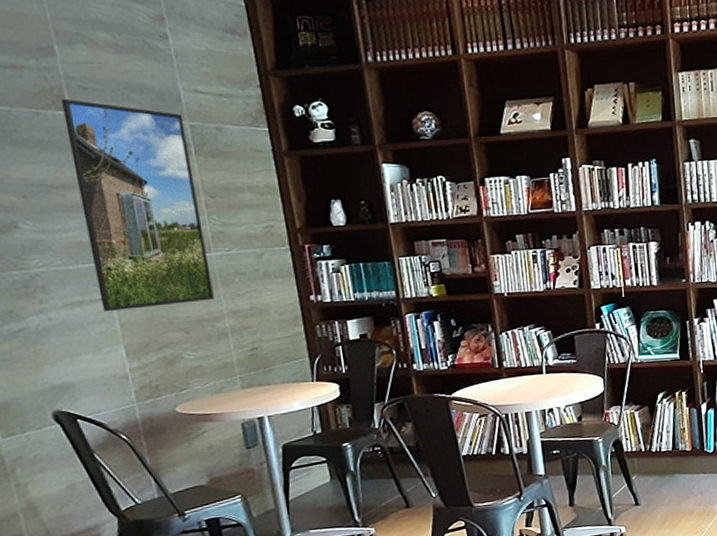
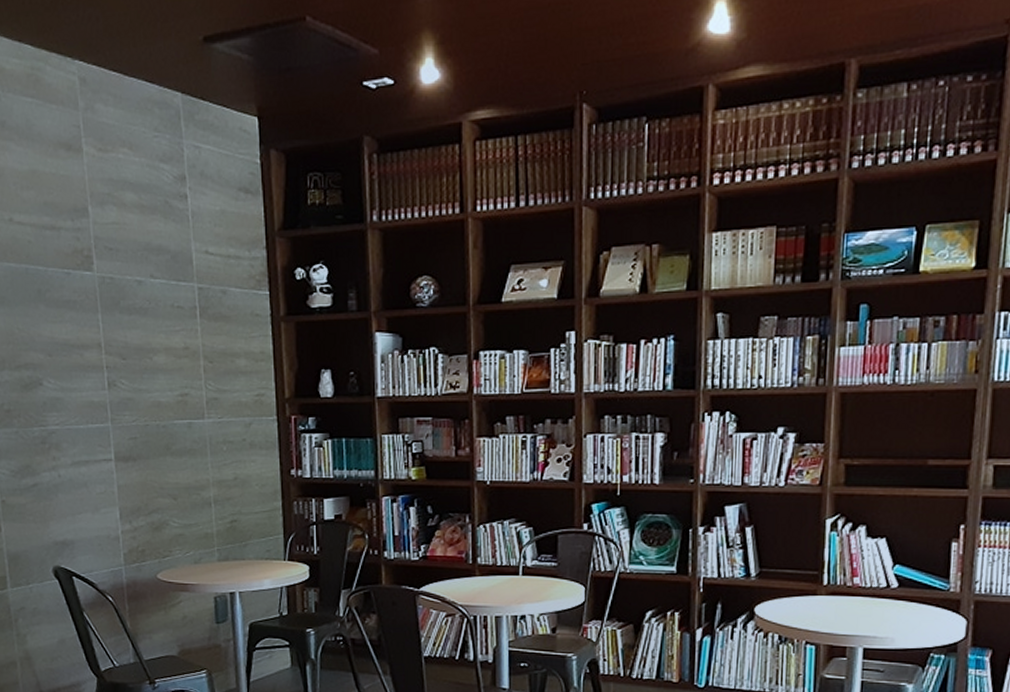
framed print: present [61,98,214,312] -> none [89,259,202,473]

